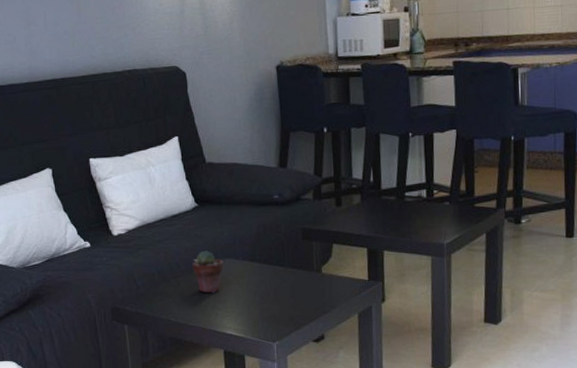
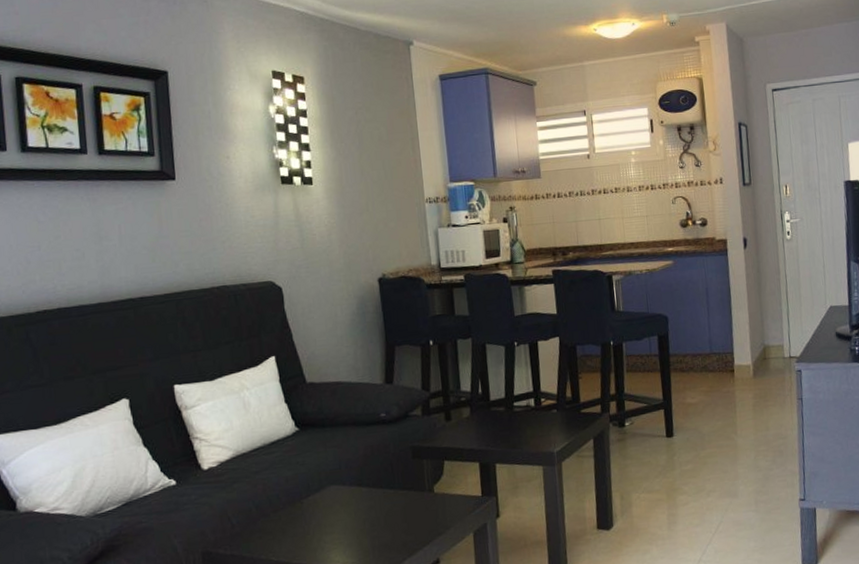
potted succulent: present [192,250,224,294] -> none [293,478,329,526]

